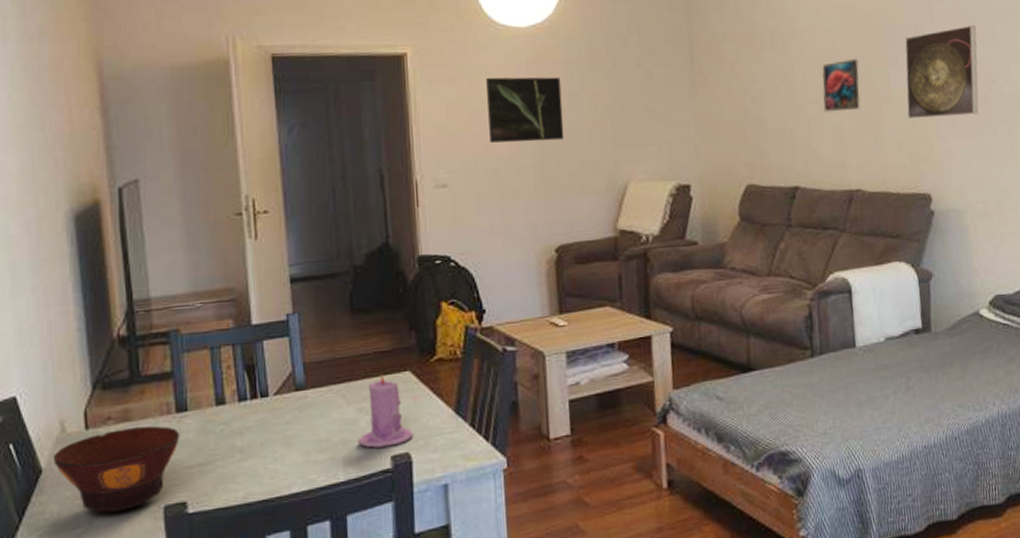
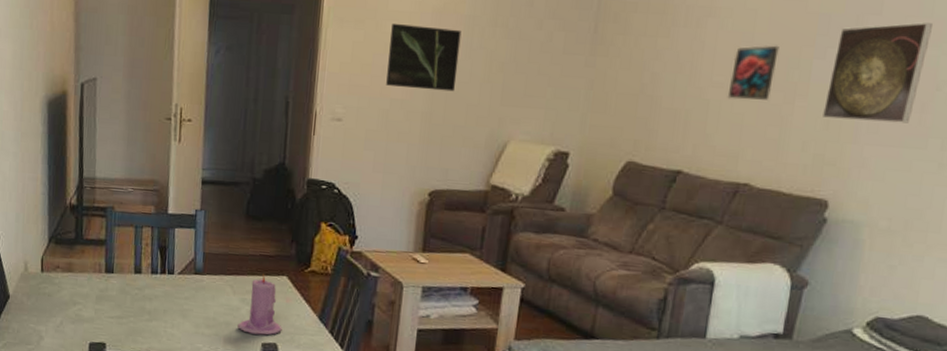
bowl: present [52,425,180,514] -> none [17,277,106,340]

